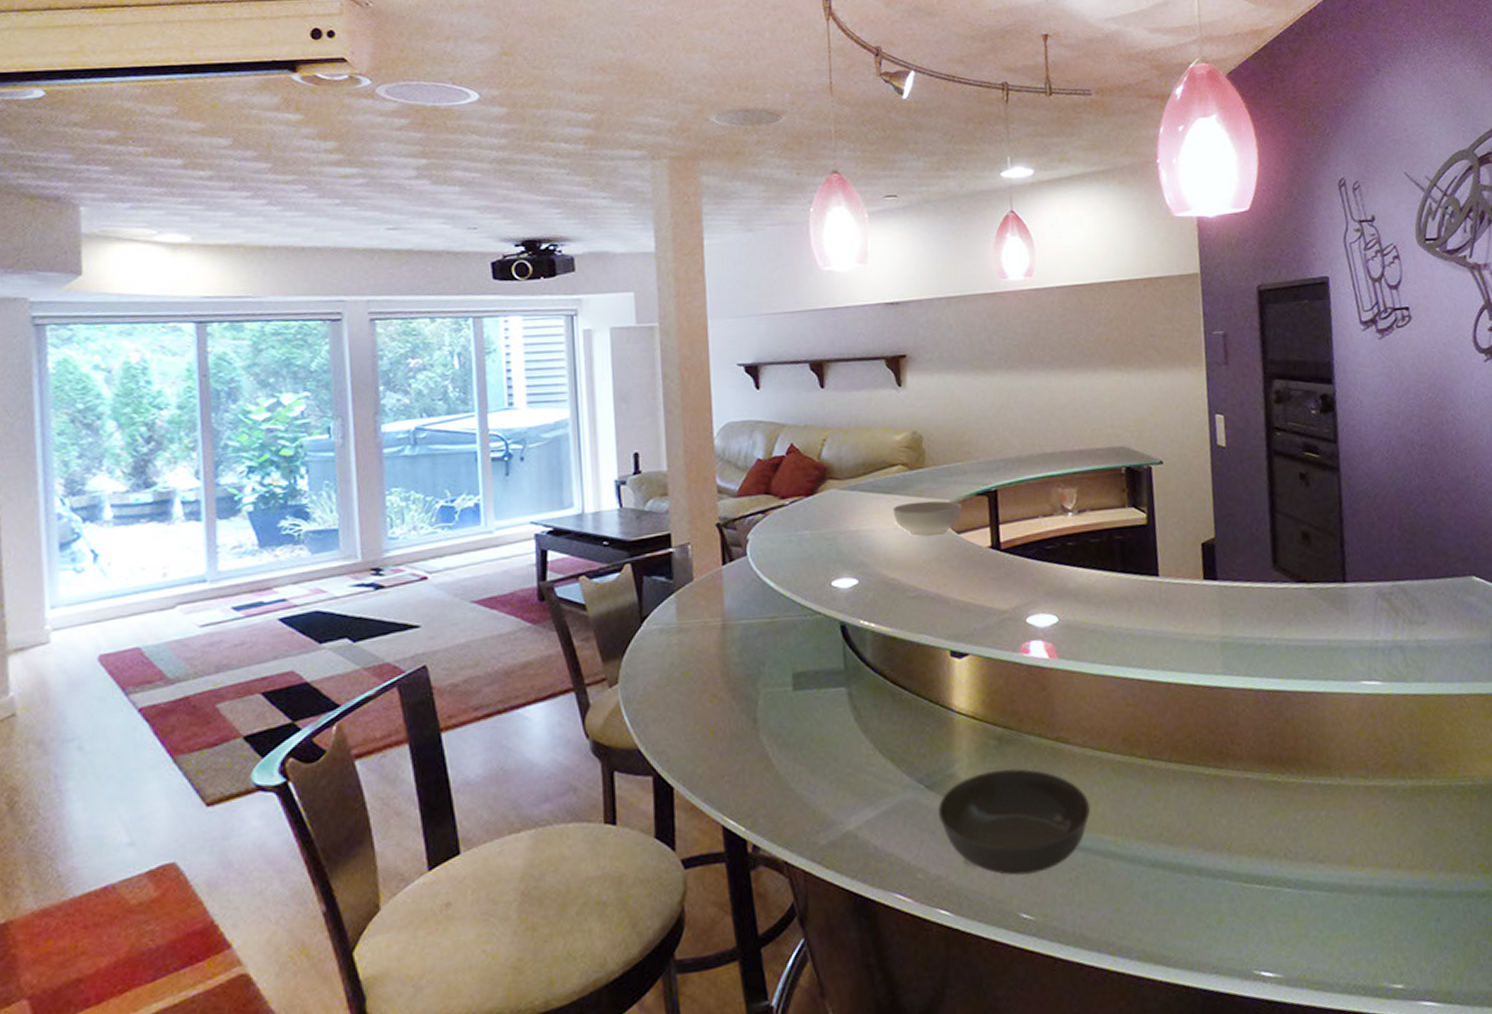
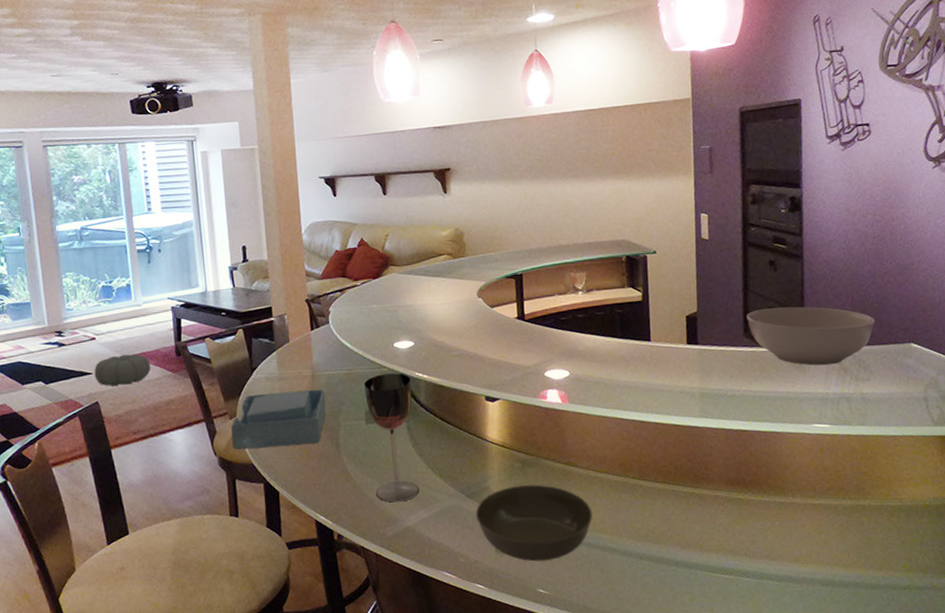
pouf: none [423,598,503,644] -> present [94,353,151,386]
napkin holder: none [610,643,741,731] -> present [231,388,327,451]
wineglass: none [791,621,864,799] -> present [363,373,420,503]
bowl: present [892,500,962,537] -> none [440,282,494,310]
bowl: none [1275,531,1429,606] -> present [747,306,876,366]

